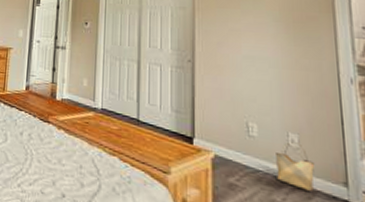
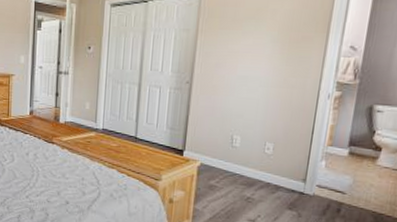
woven basket: present [276,142,314,191] -> none [250,150,282,187]

